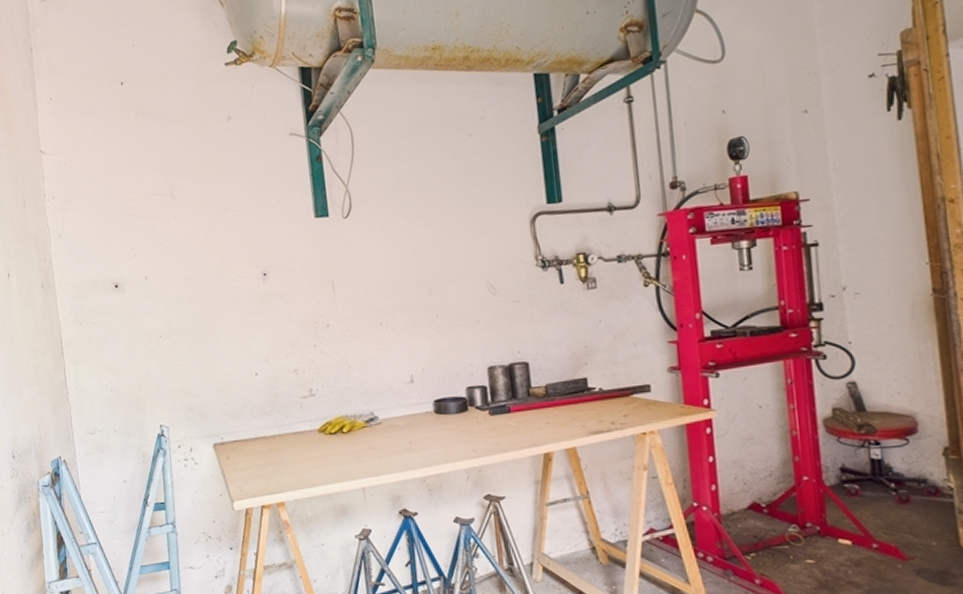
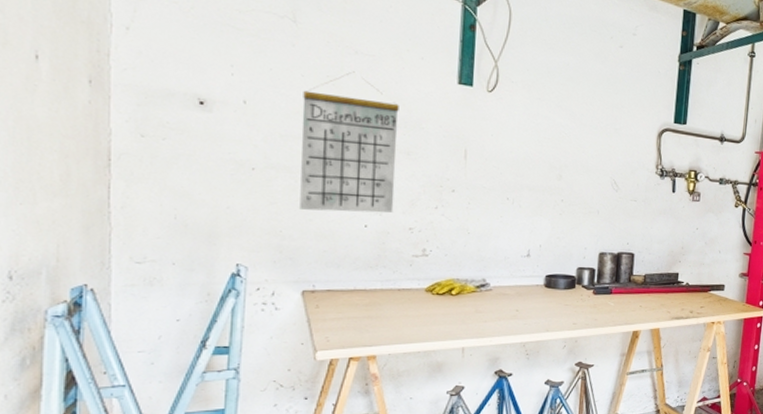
calendar: none [188,229,278,367] -> present [300,71,399,213]

